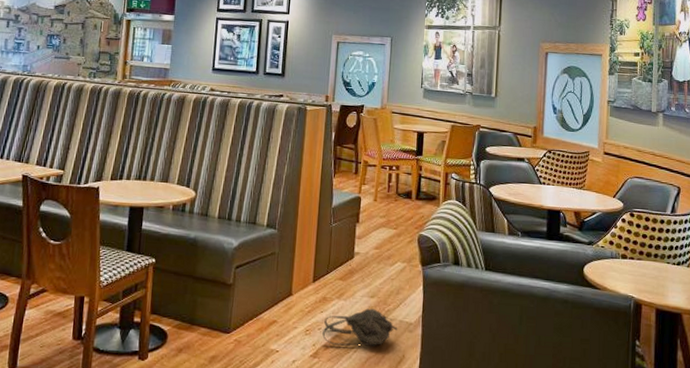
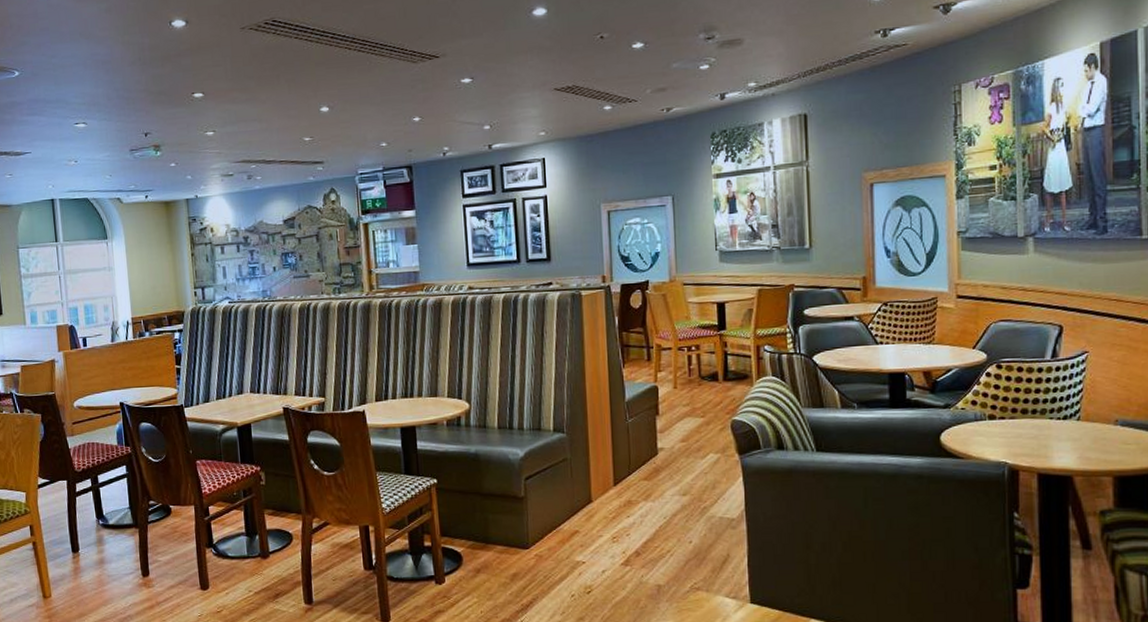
backpack: present [322,308,398,346] -> none [632,507,718,551]

